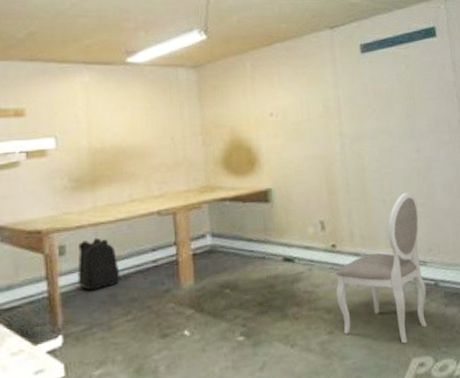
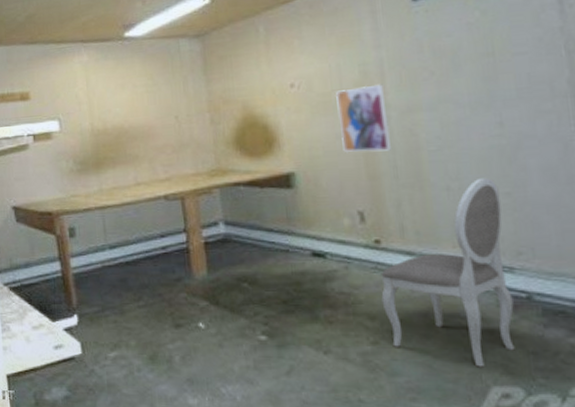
backpack: present [78,237,120,291] -> none [87,221,130,274]
wall art: none [305,116,346,173] -> present [336,84,392,153]

